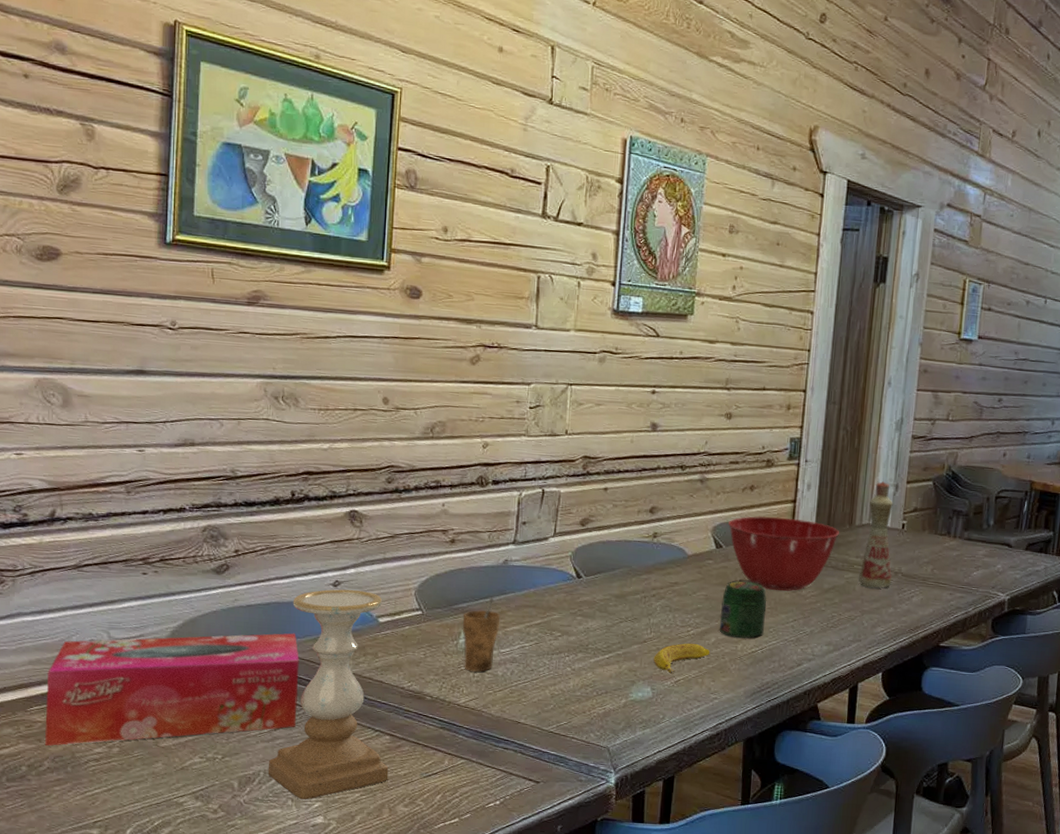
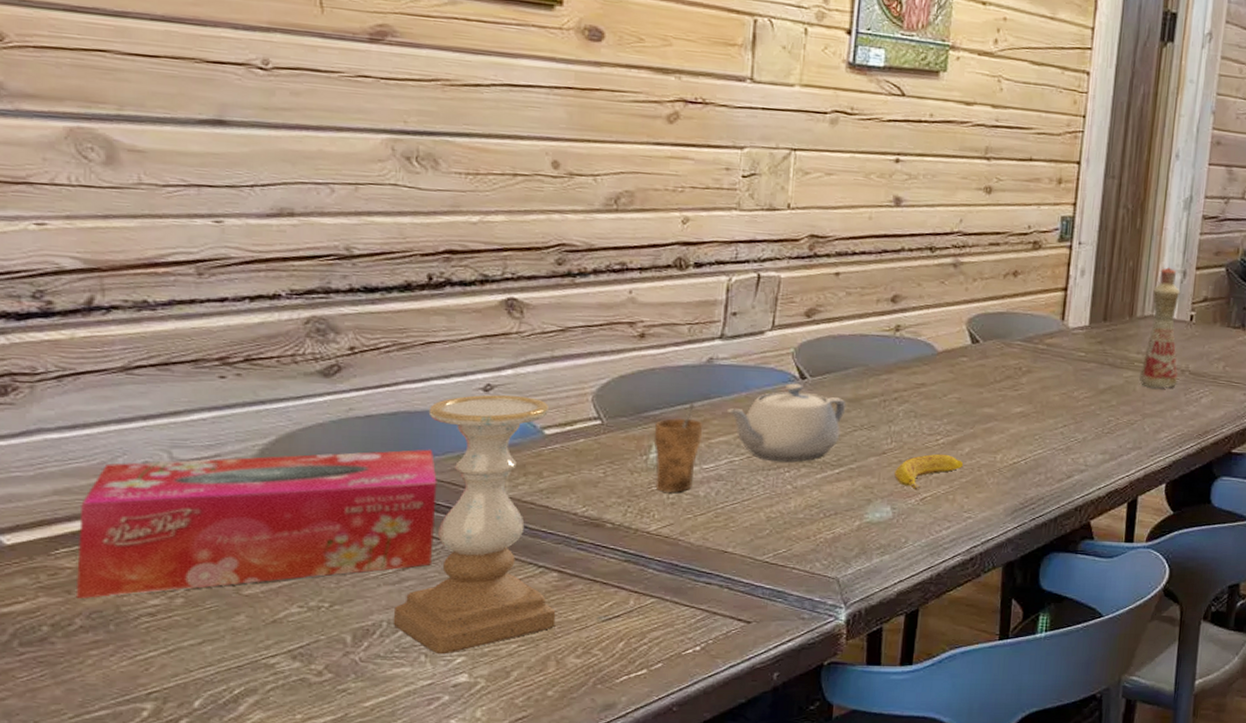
teapot: none [518,581,614,648] -> present [726,383,846,462]
jar: present [719,581,766,638] -> none [974,382,1031,447]
mixing bowl: present [728,516,839,592] -> none [987,306,1118,393]

